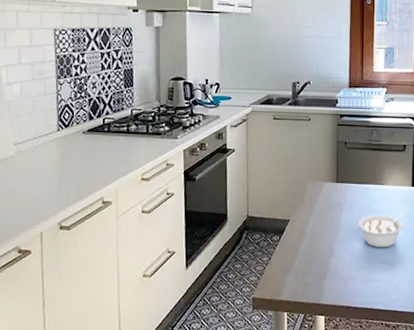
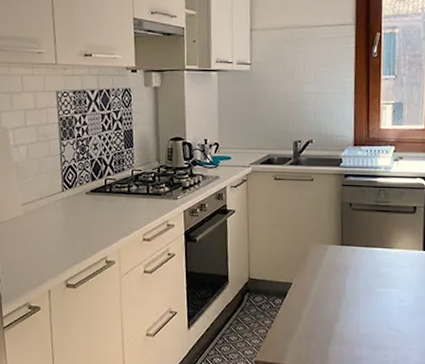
legume: present [358,213,405,248] -> none [365,278,416,315]

